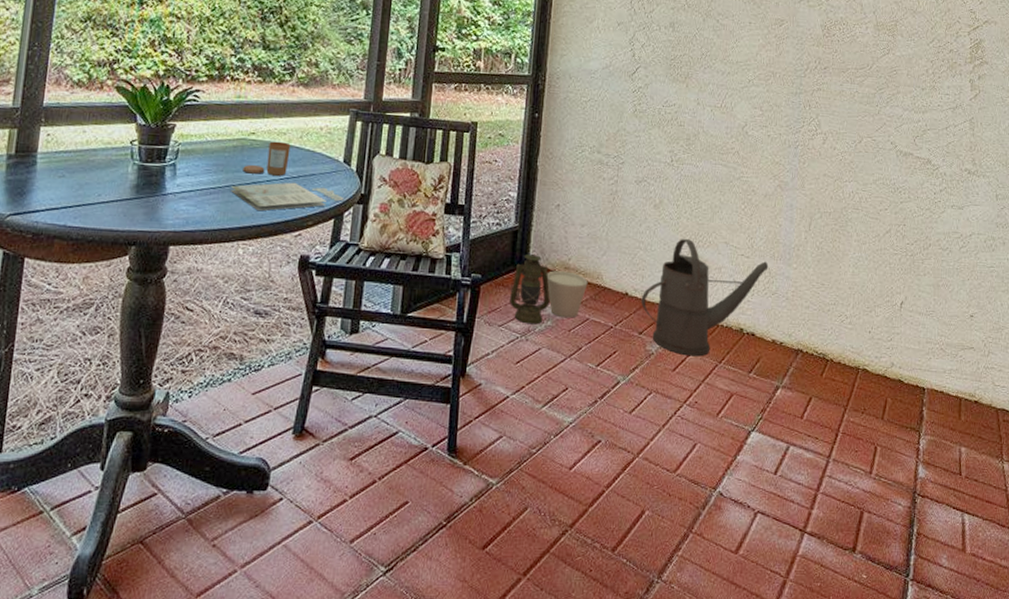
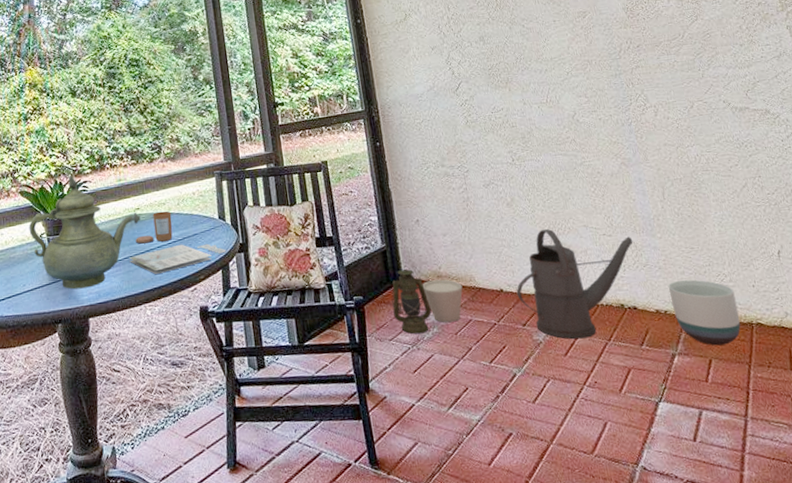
teapot: none [118,79,255,212] -> present [29,175,141,290]
planter: none [789,315,850,385] -> present [668,279,741,346]

